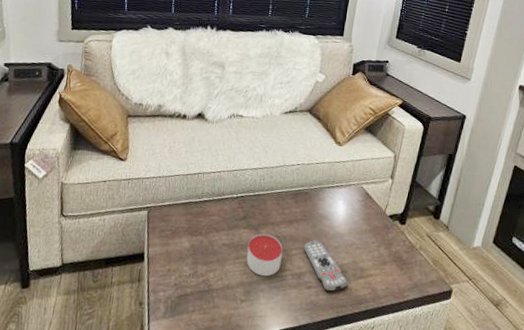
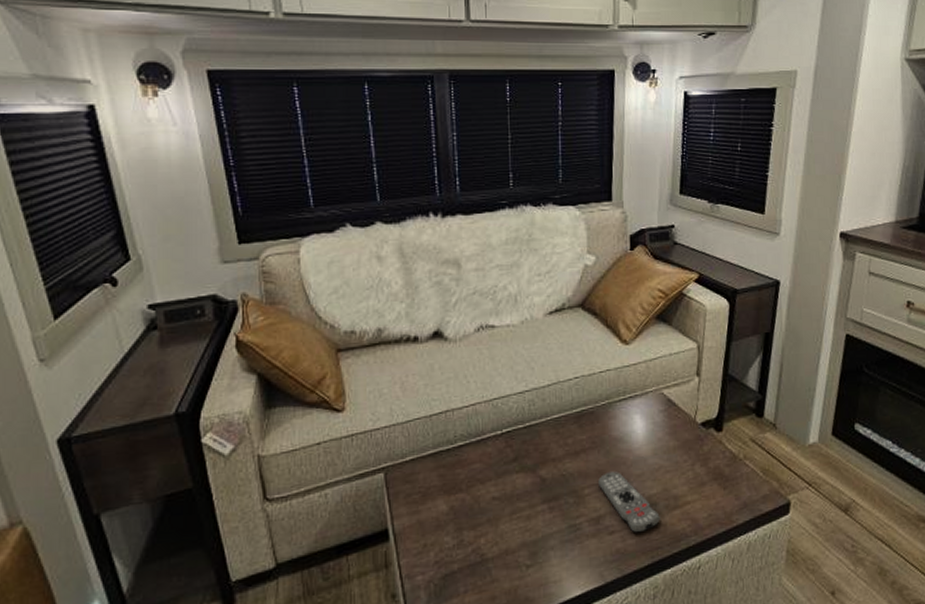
candle: present [246,233,283,277] -> none [525,474,572,530]

